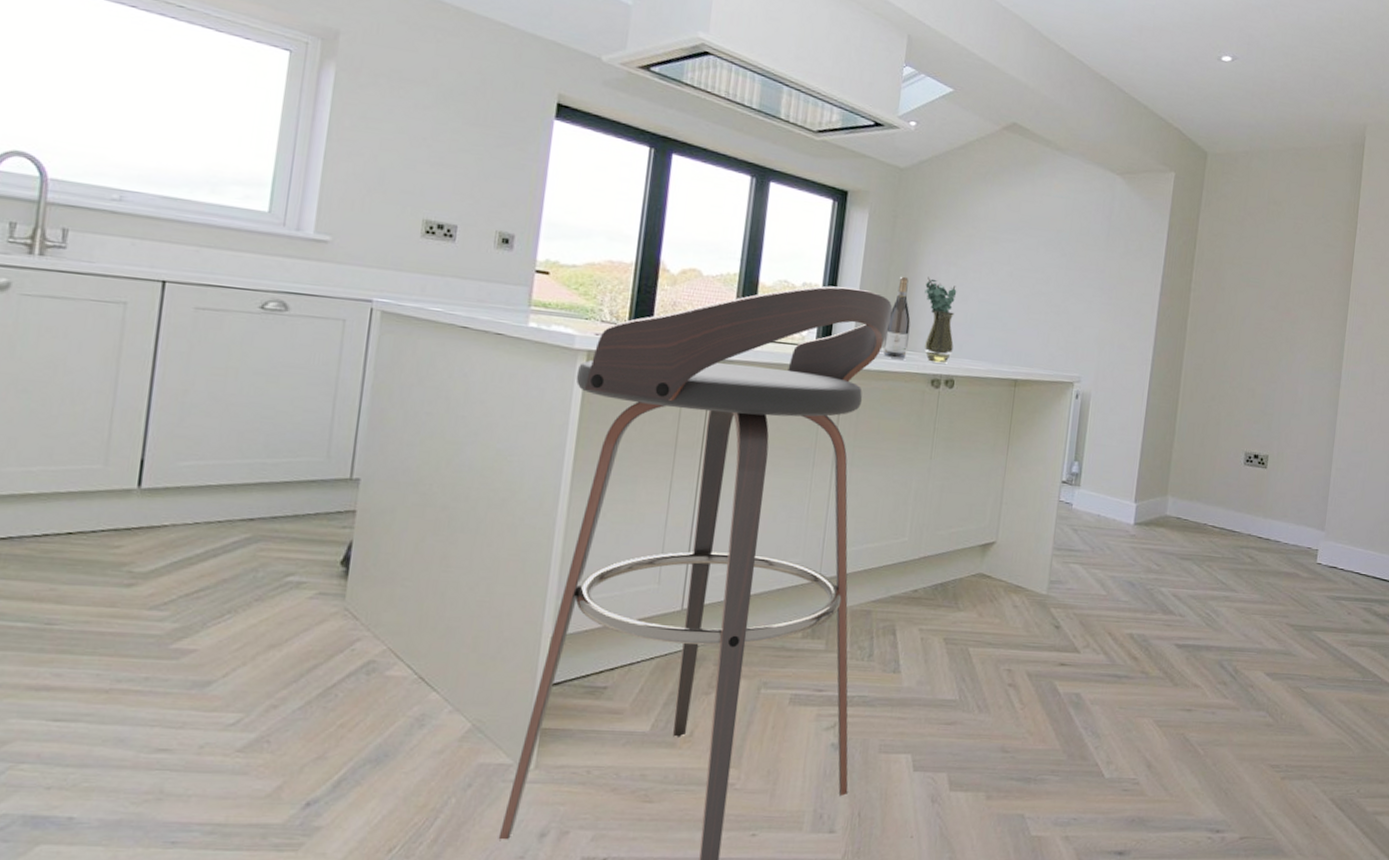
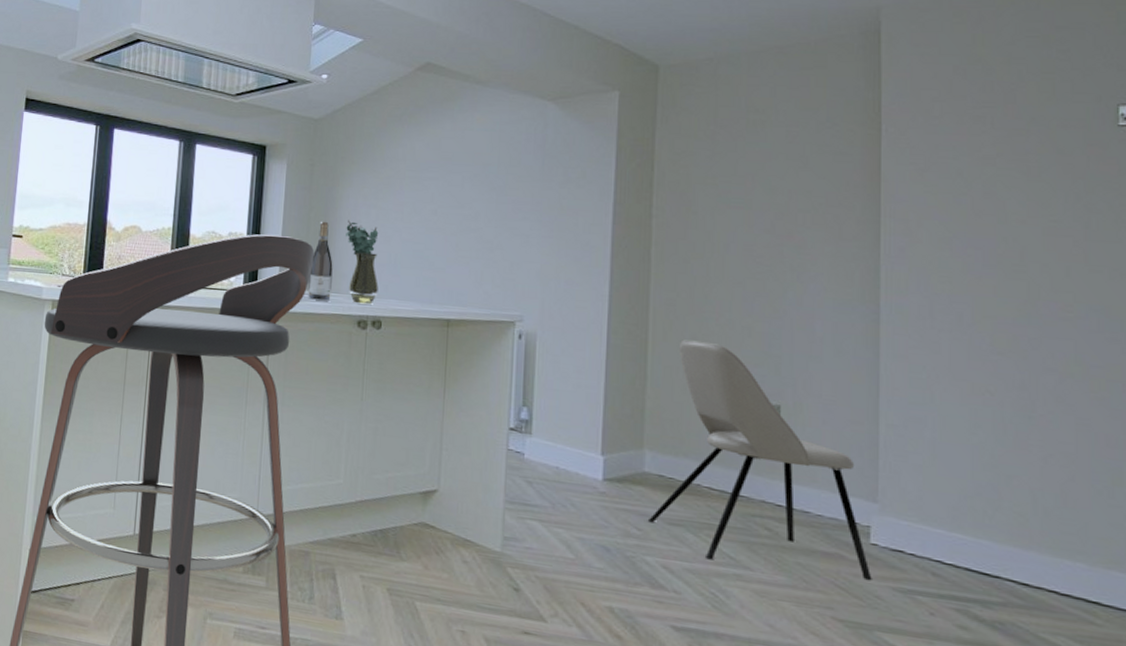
dining chair: none [1165,400,1315,593] -> present [647,339,872,581]

